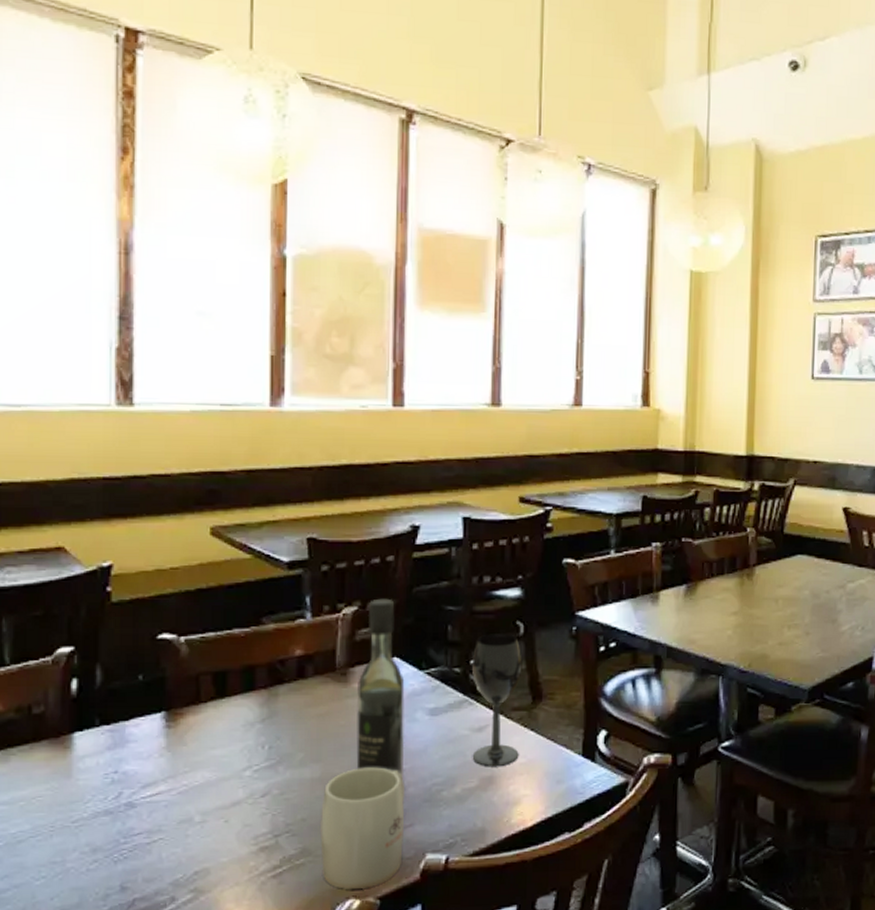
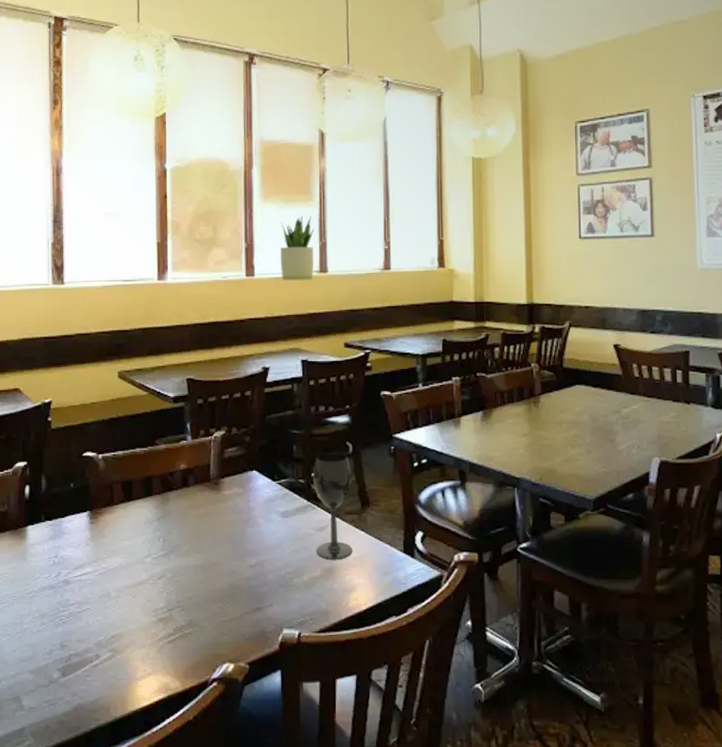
mug: present [320,767,404,890] -> none [202,558,265,656]
bottle: present [356,598,405,777] -> none [227,424,264,567]
planter: none [439,331,487,415] -> present [280,216,315,281]

